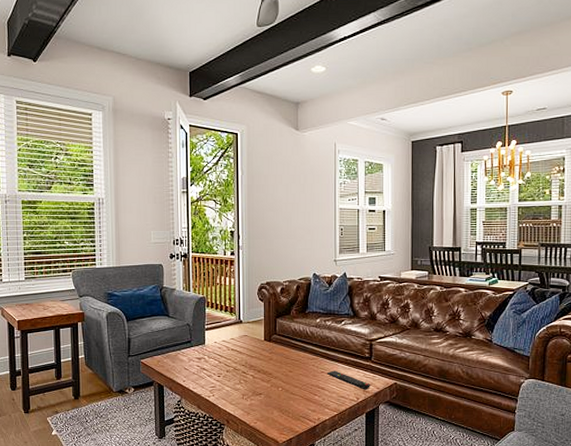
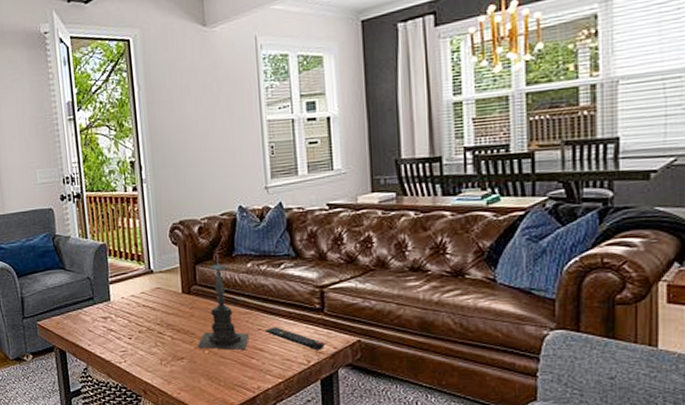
candle holder: none [273,310,314,388] -> present [197,254,249,350]

